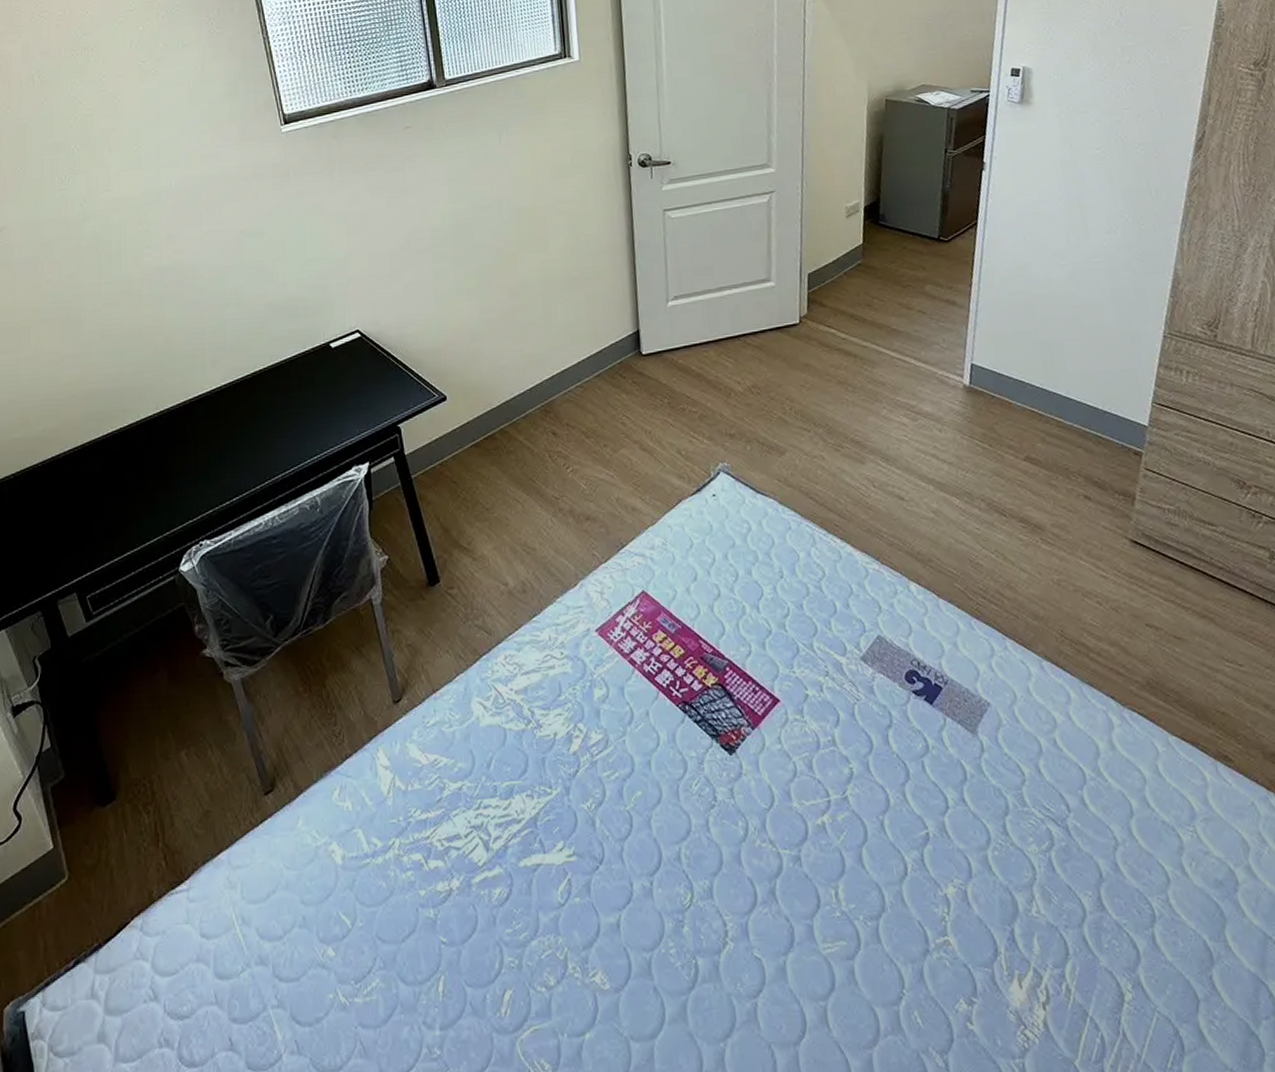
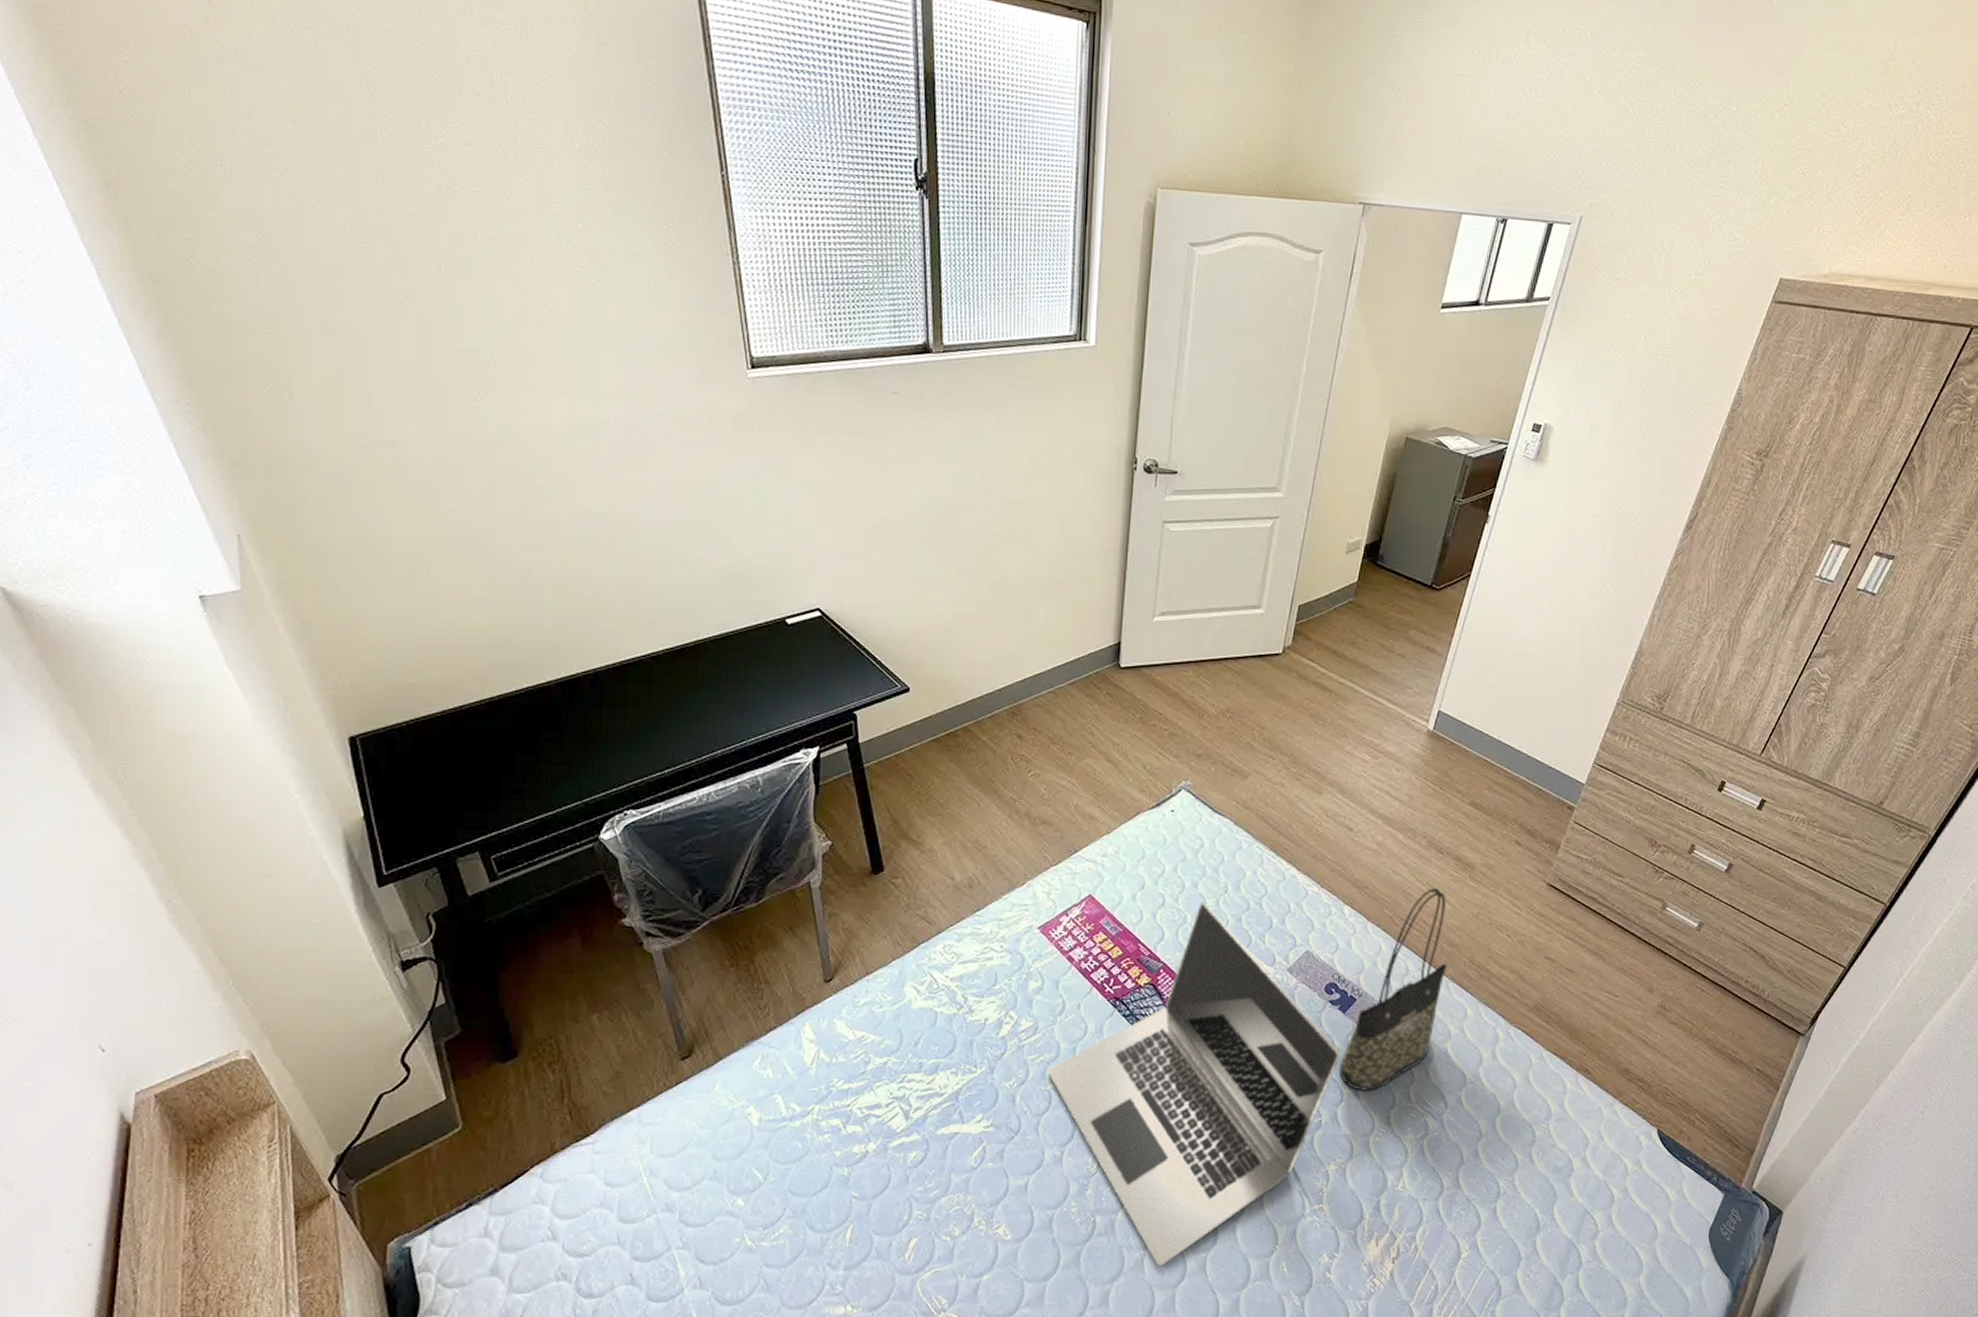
laptop: none [625,589,937,1019] -> present [1048,901,1341,1266]
tote bag: none [937,555,1037,795] -> present [1340,888,1447,1091]

